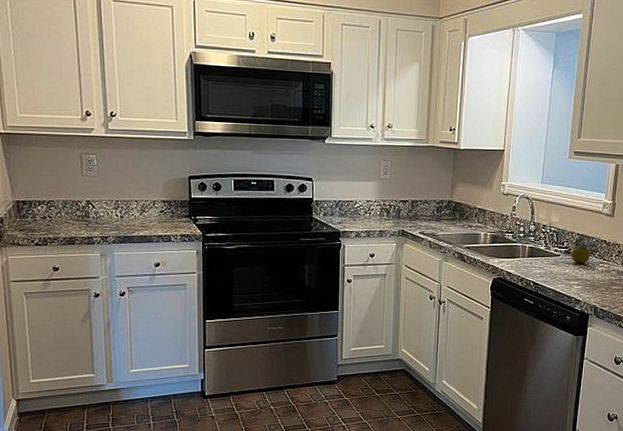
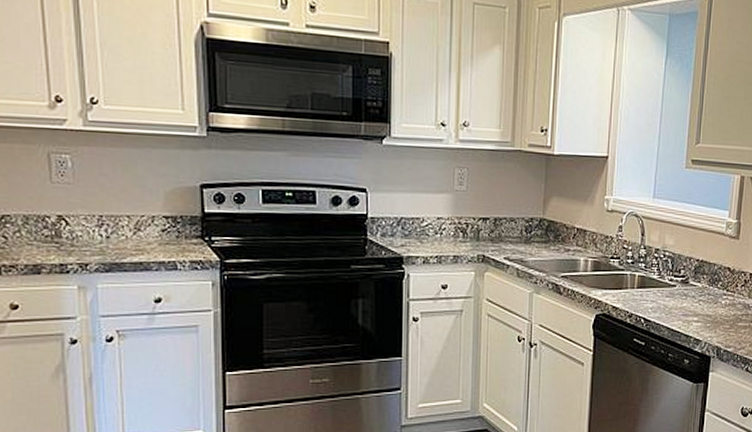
fruit: present [571,245,590,264] -> none [689,273,712,296]

